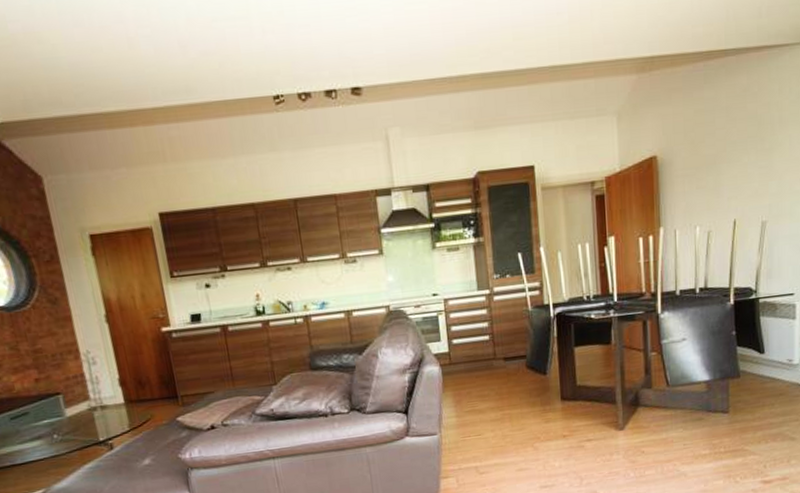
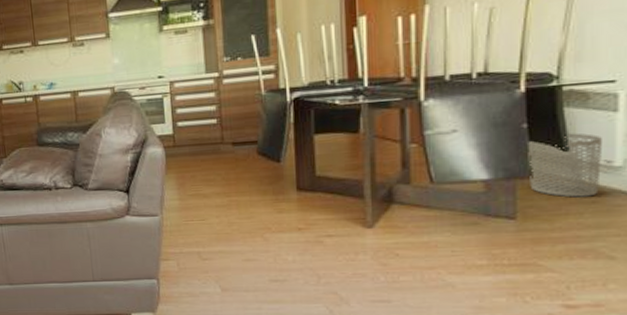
waste bin: none [736,337,787,392] -> present [528,133,603,198]

